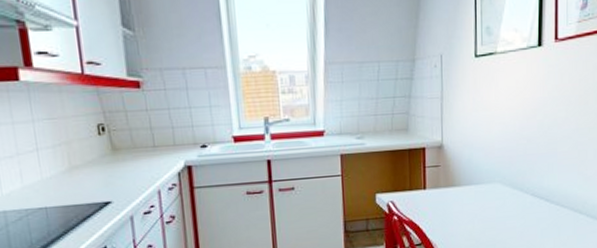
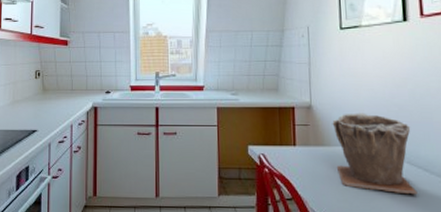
plant pot: none [463,148,538,225] -> present [332,113,418,195]

